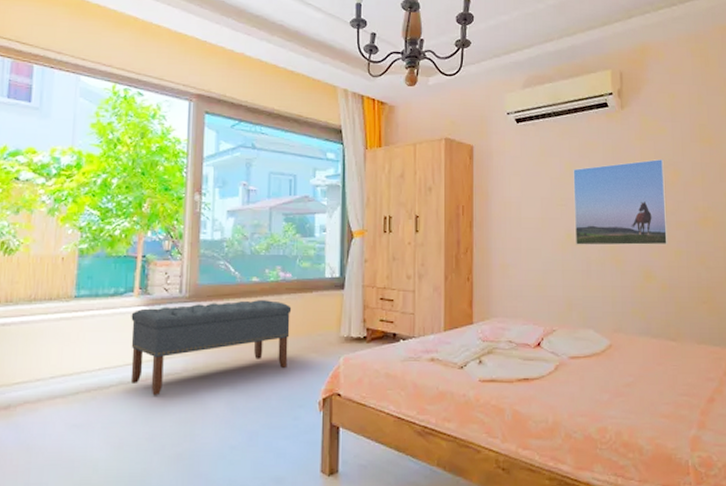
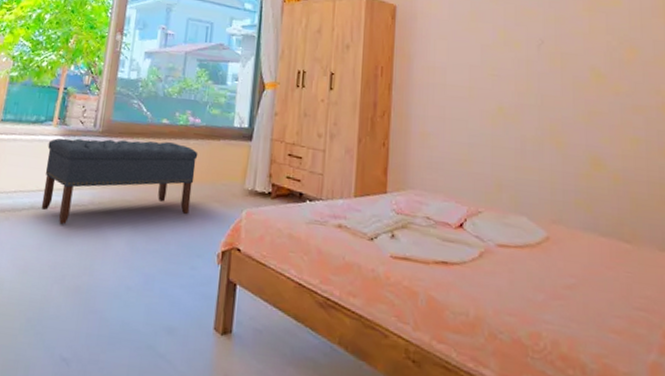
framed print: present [573,158,668,246] -> none [507,33,622,131]

